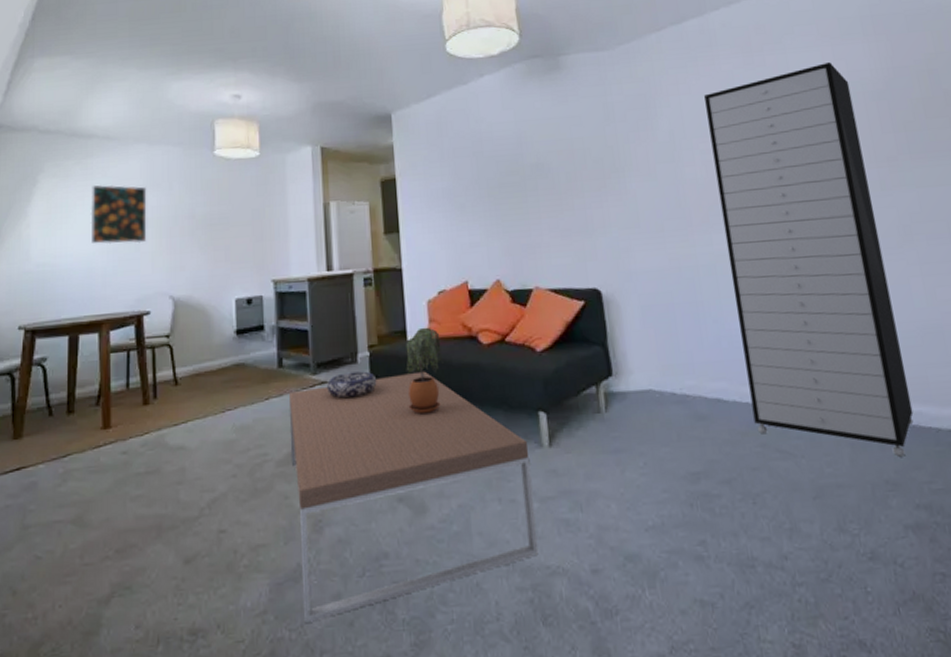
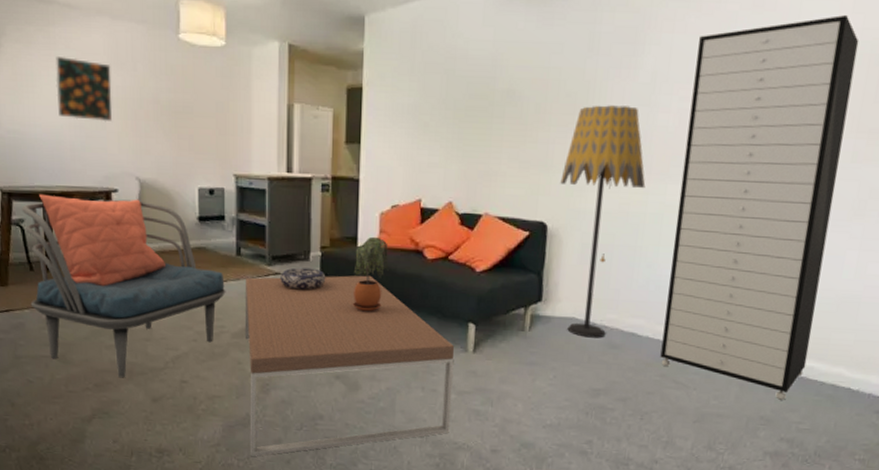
armchair: none [45,319,268,538] -> present [22,194,226,378]
floor lamp: none [605,164,691,411] -> present [560,105,646,338]

